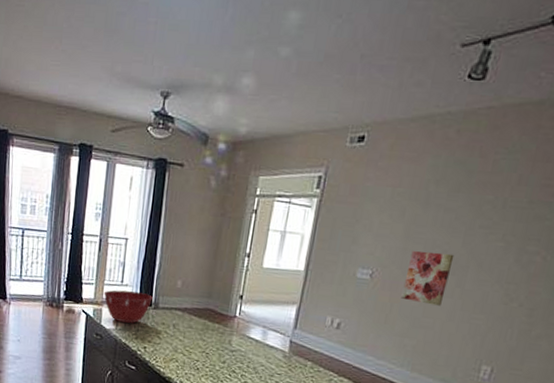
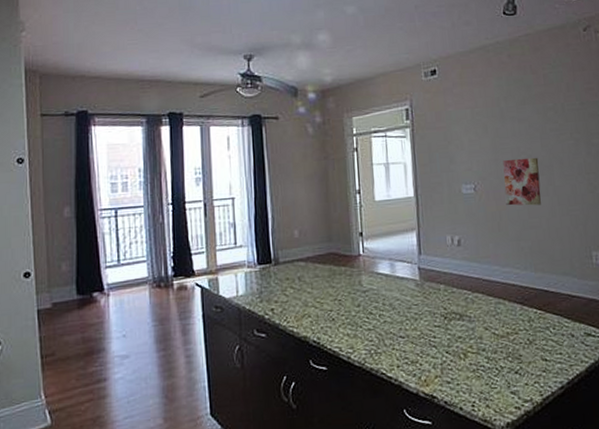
mixing bowl: present [103,290,153,324] -> none [217,251,271,288]

